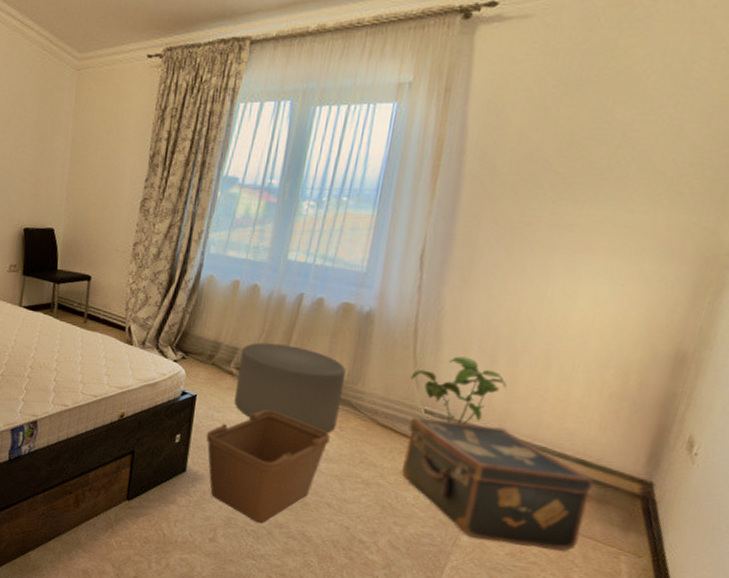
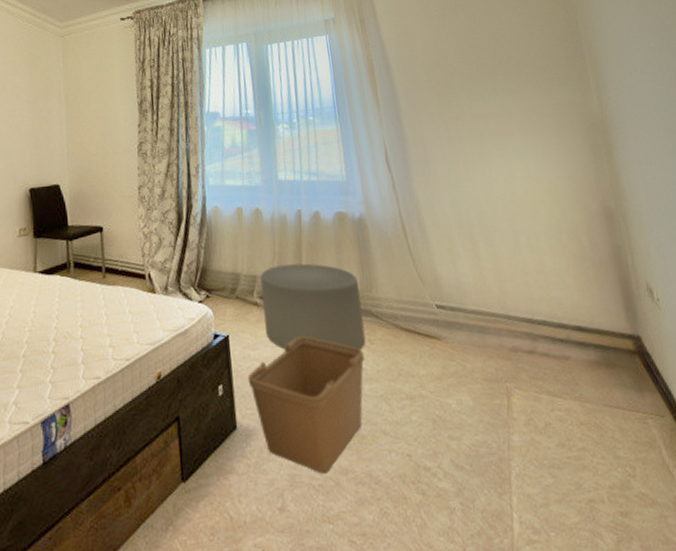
suitcase: present [401,417,594,551] -> none [427,309,610,435]
house plant: present [410,356,507,425] -> none [413,245,493,314]

